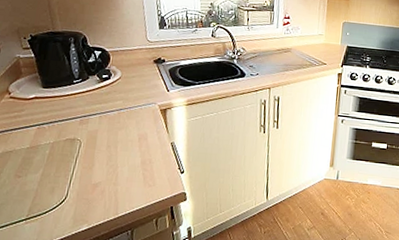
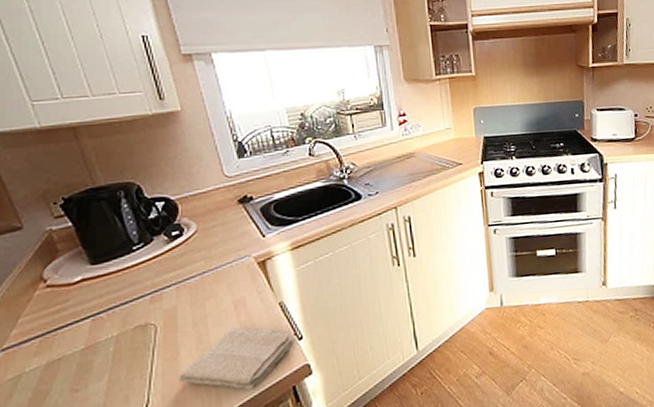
washcloth: none [90,155,178,202] -> present [179,328,294,390]

